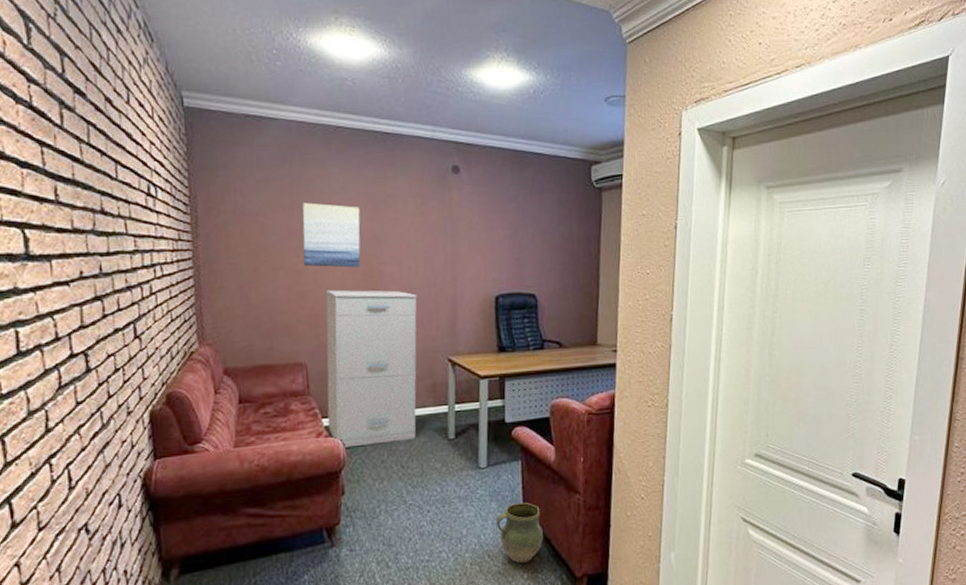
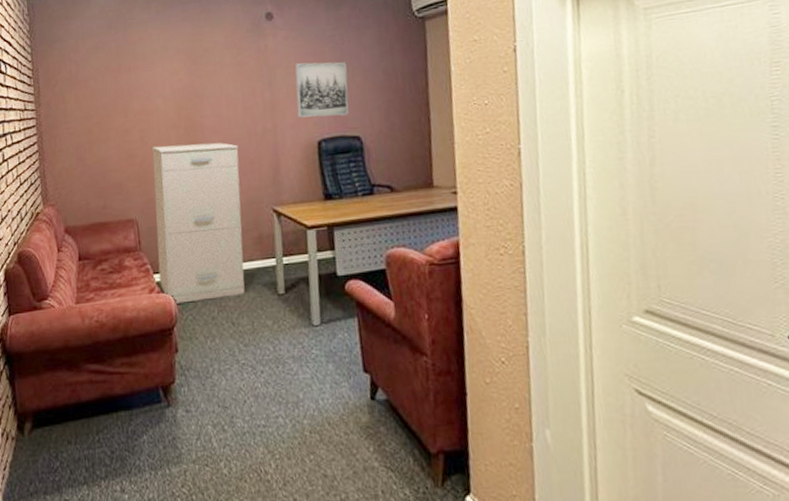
wall art: present [302,202,361,268] -> none [128,63,183,126]
wall art: none [477,218,528,274] -> present [295,61,349,118]
ceramic jug: present [495,502,543,563] -> none [334,364,389,433]

